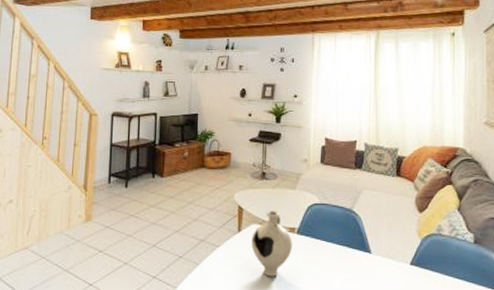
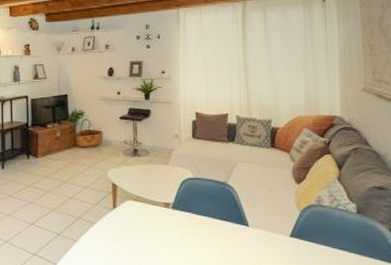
decorative vase: present [251,211,292,277] -> none [127,187,168,252]

